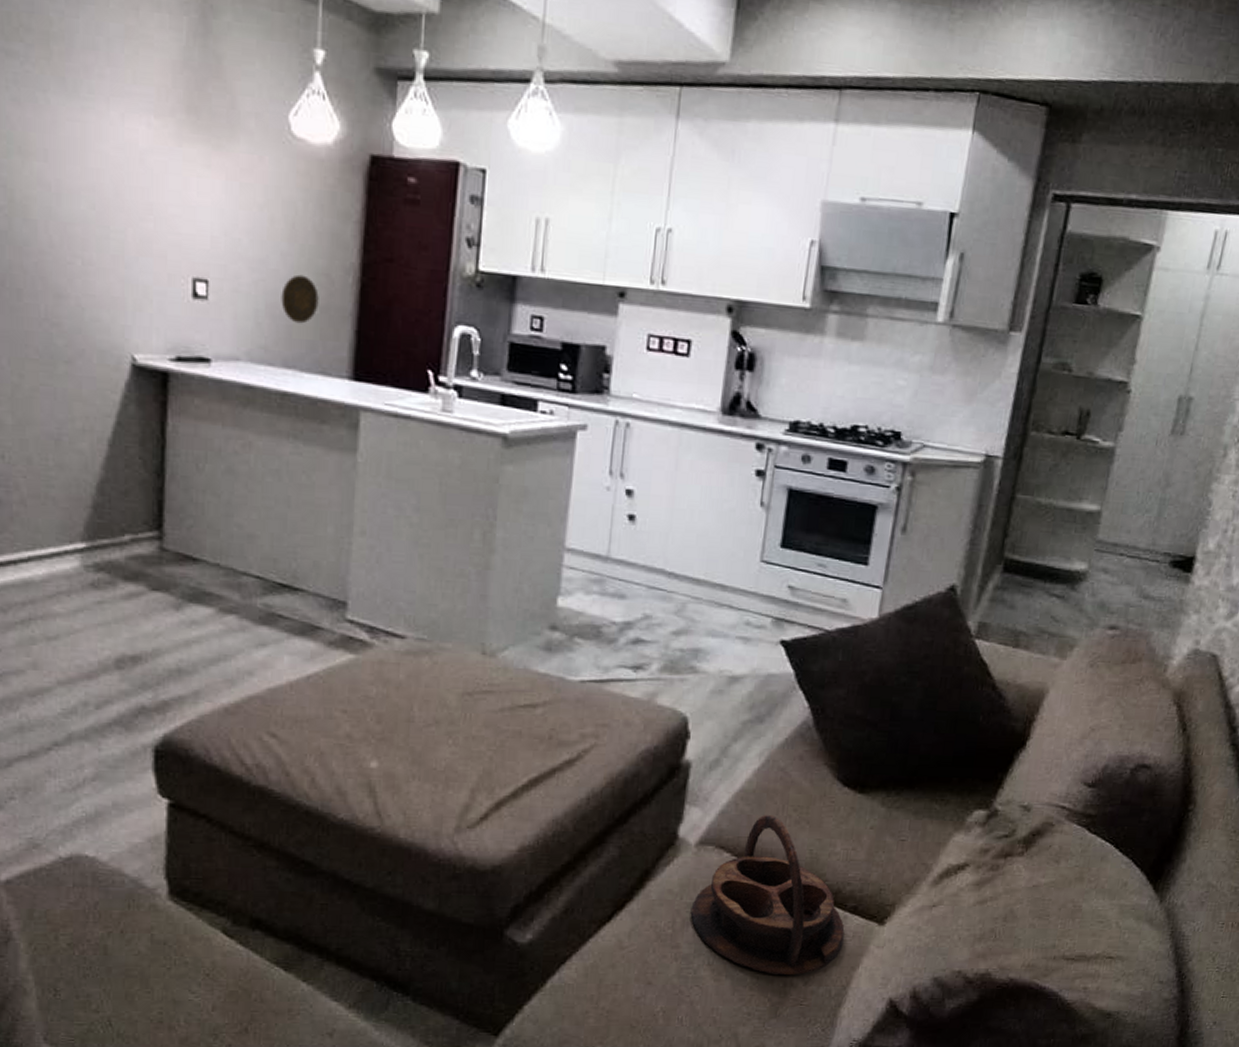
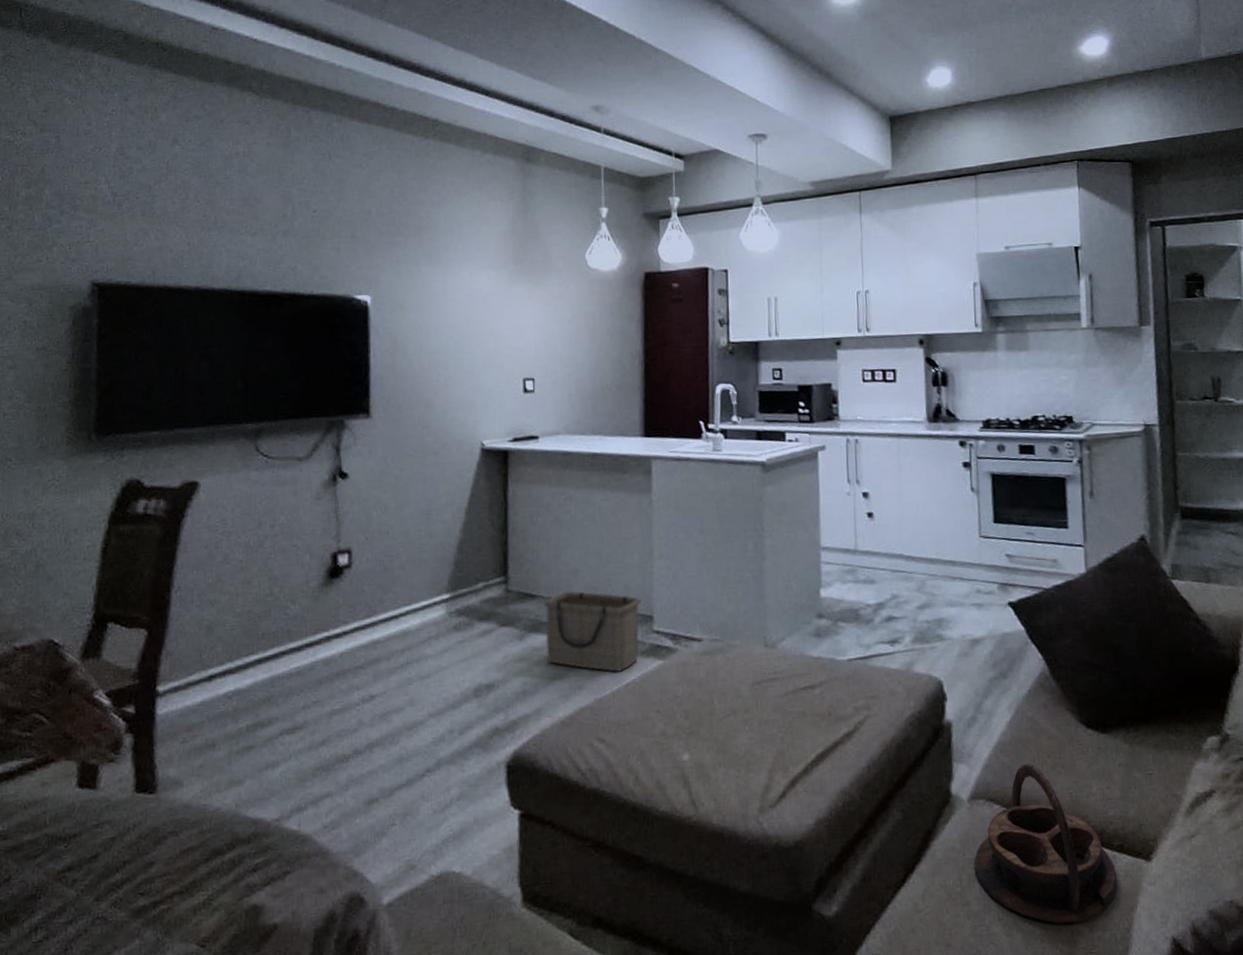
basket: none [208,559,334,661] -> present [543,591,642,672]
decorative plate: present [281,274,319,324] -> none [587,364,615,401]

